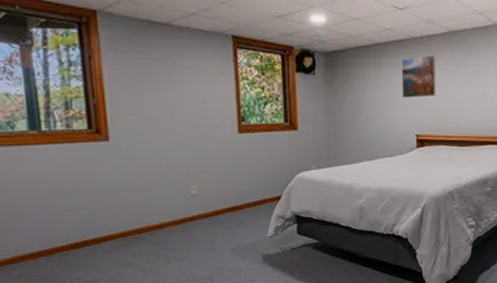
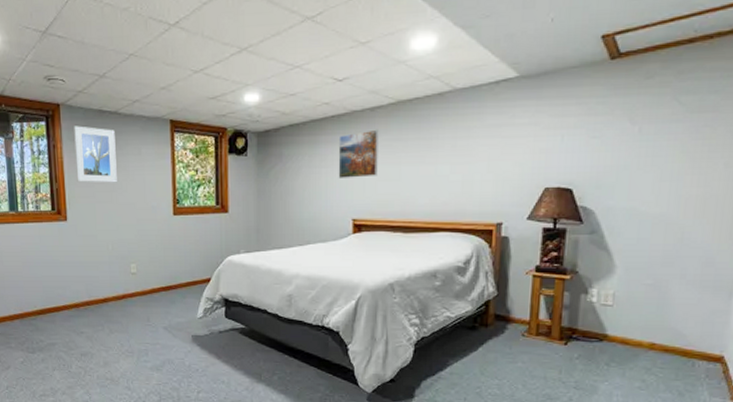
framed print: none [115,36,172,99] -> present [74,126,117,183]

